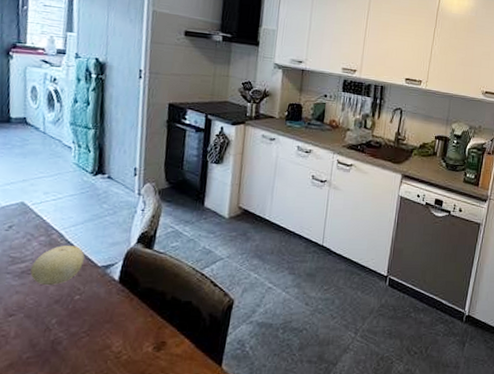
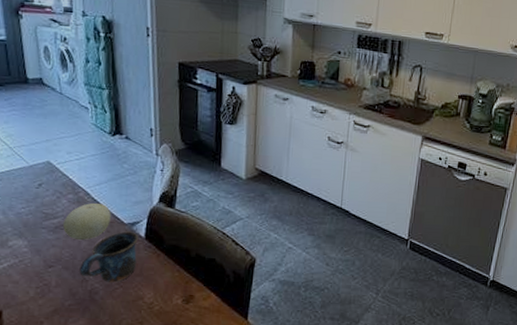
mug: none [43,274,112,331] -> present [79,231,138,283]

